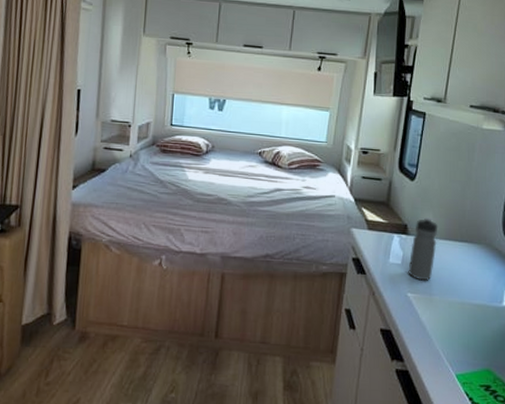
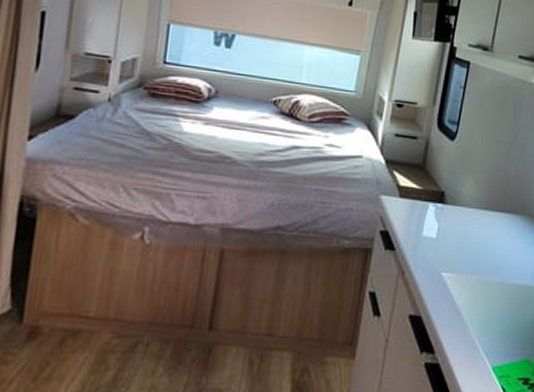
water bottle: present [408,217,438,281] -> none [443,184,479,258]

